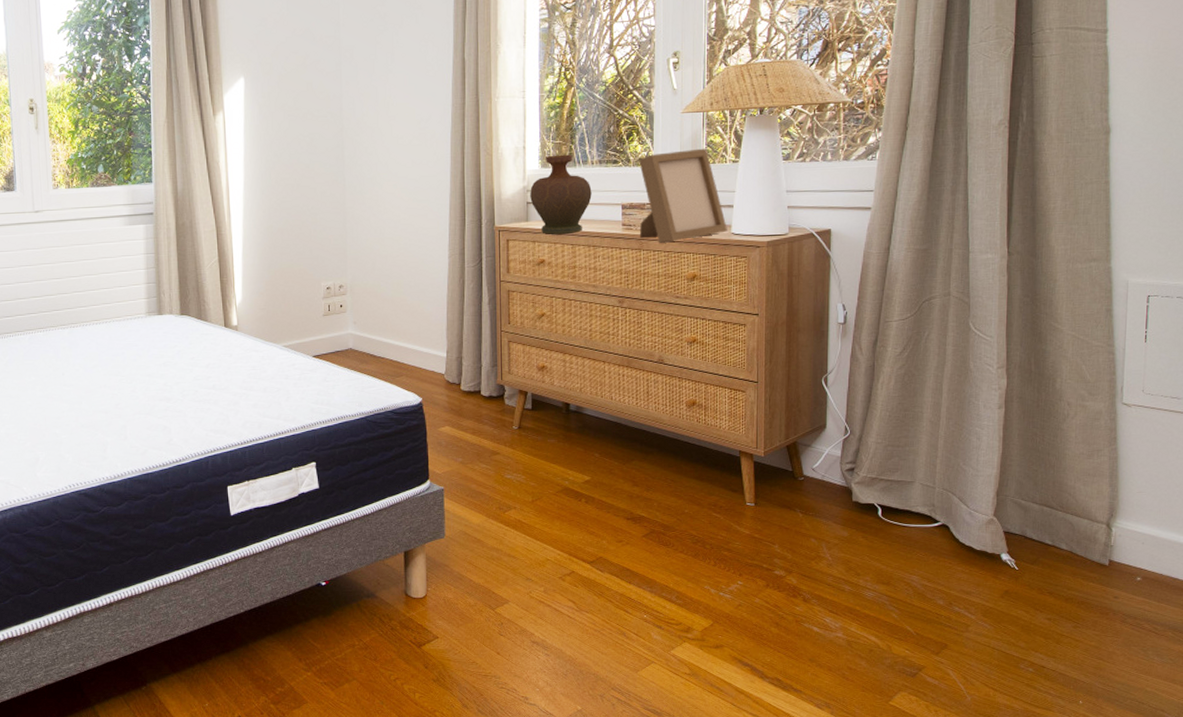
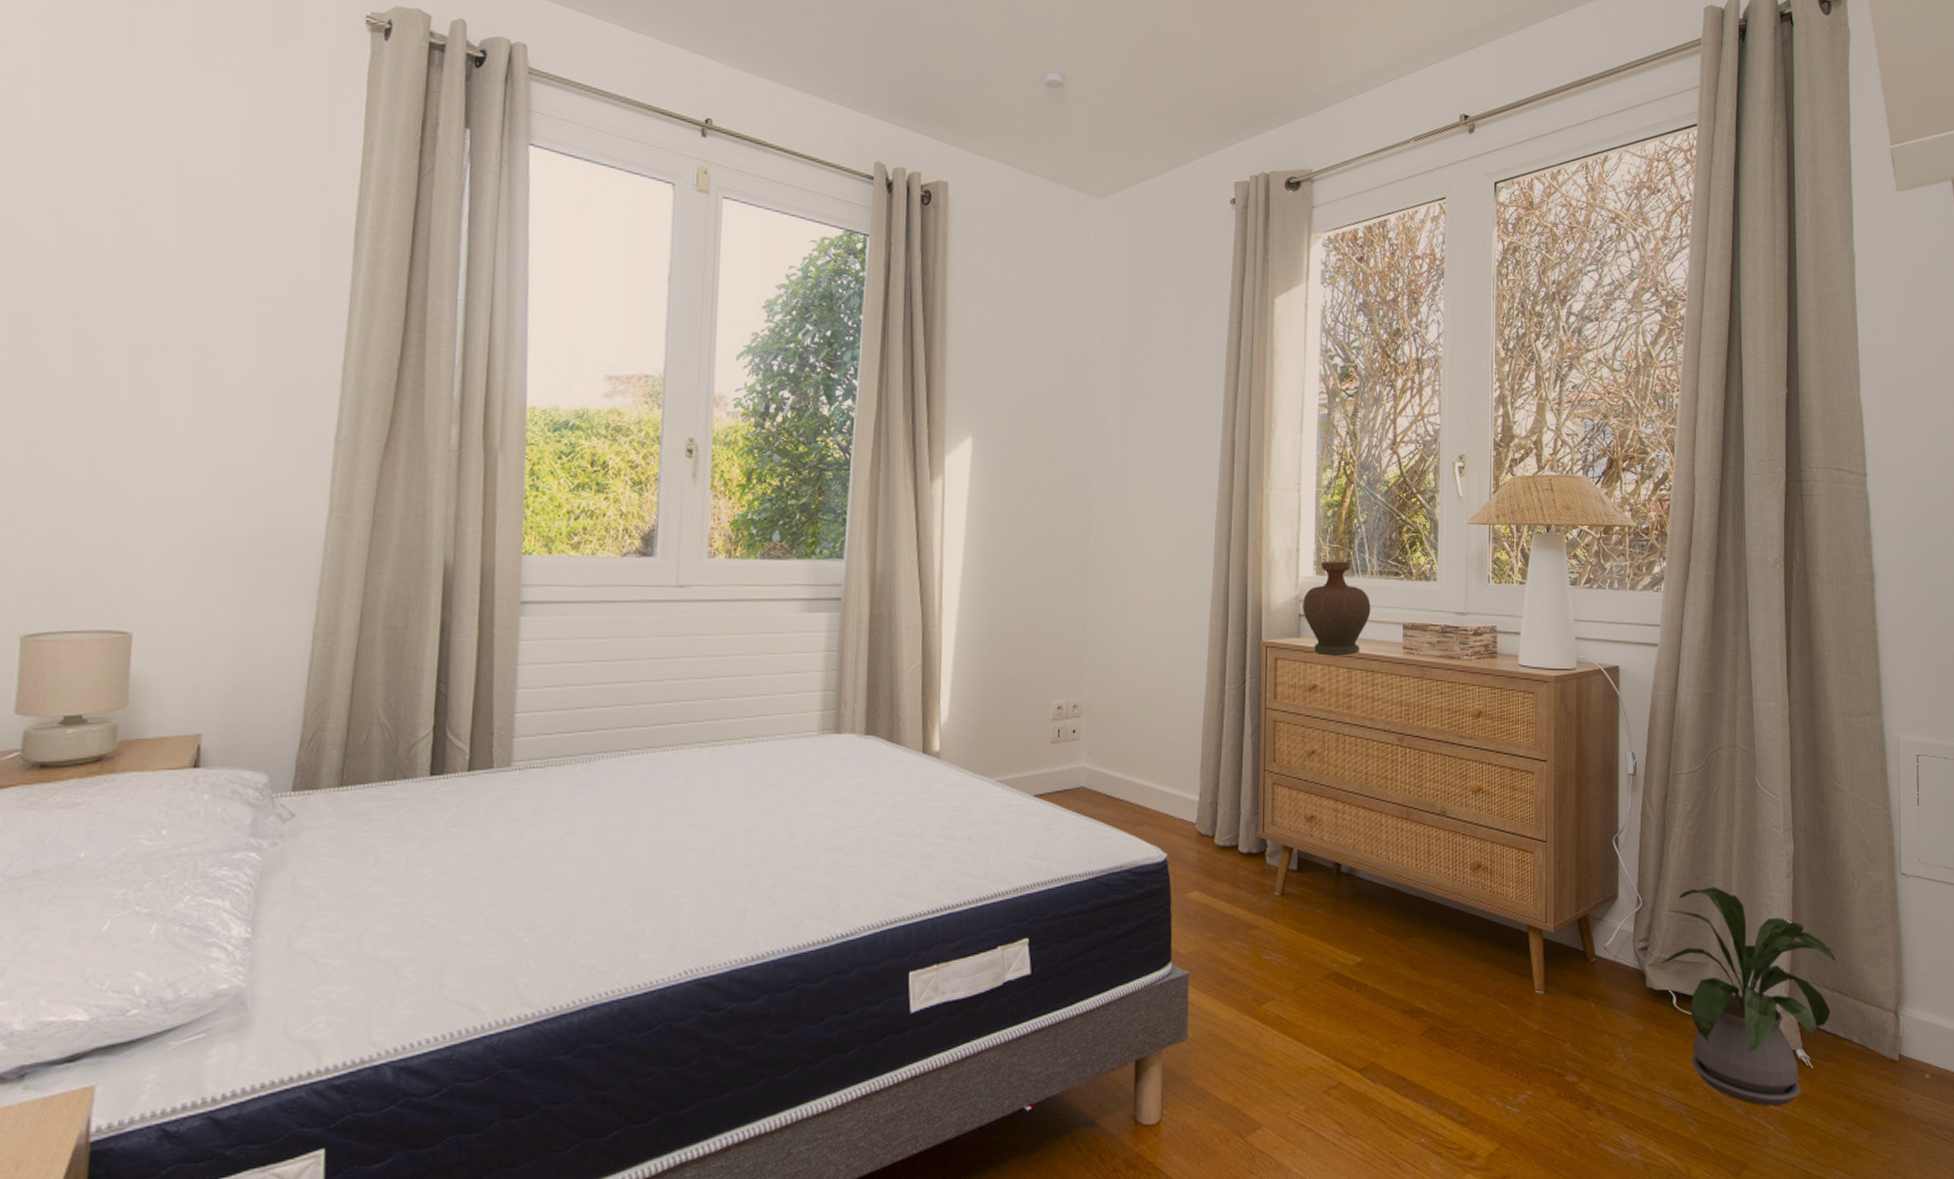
photo frame: present [639,148,727,243] -> none [1421,565,1514,672]
house plant: none [866,417,1047,600] -> present [1660,887,1836,1106]

